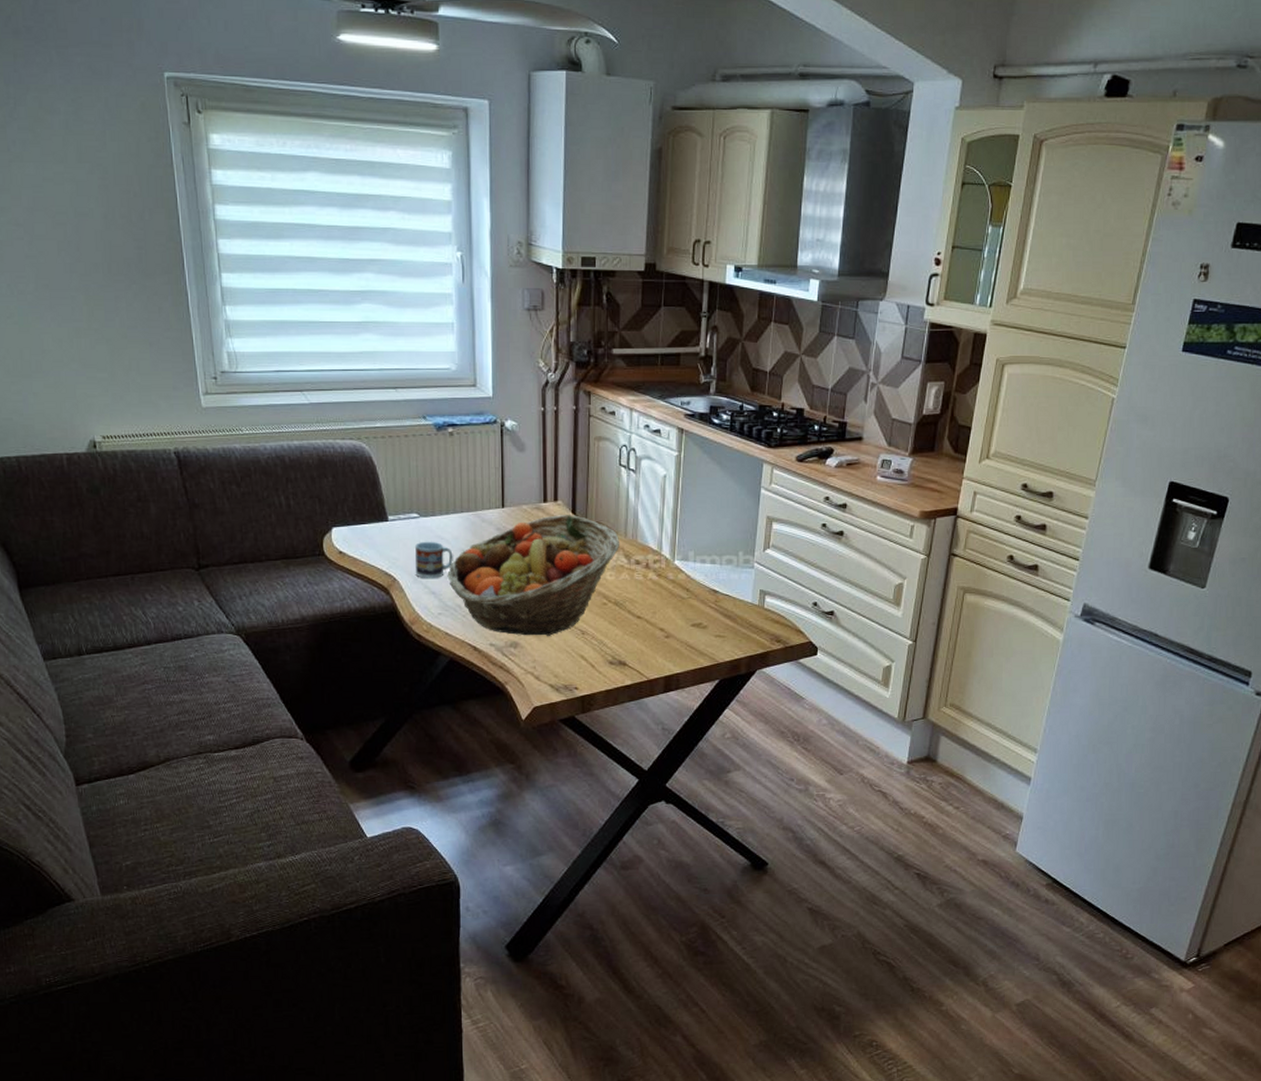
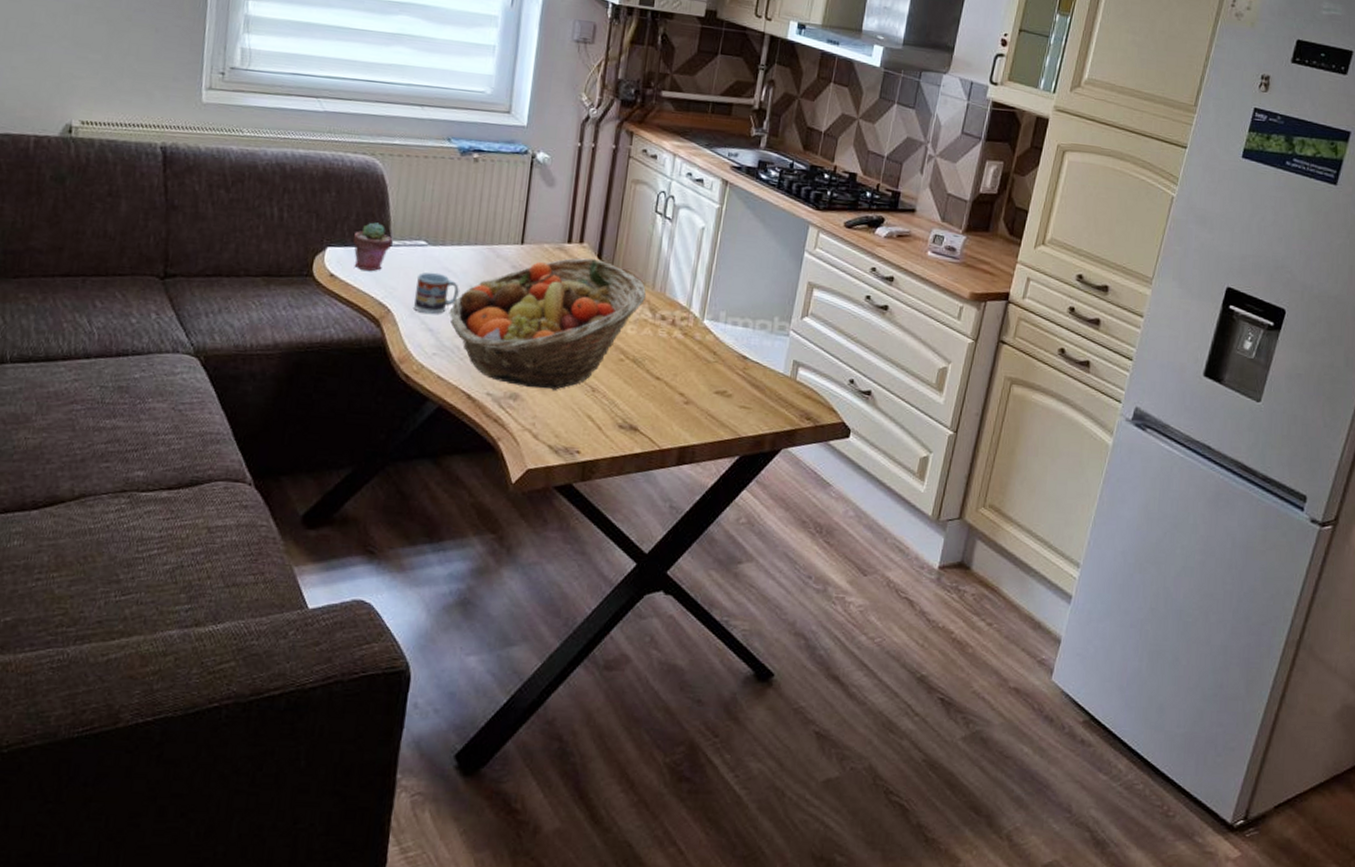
potted succulent: none [353,501,389,546] -> present [352,222,393,272]

